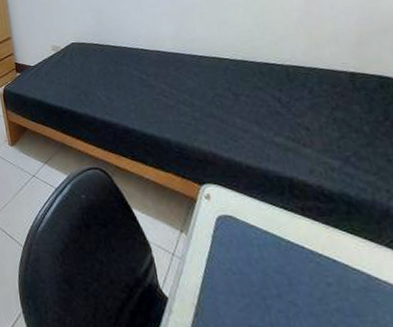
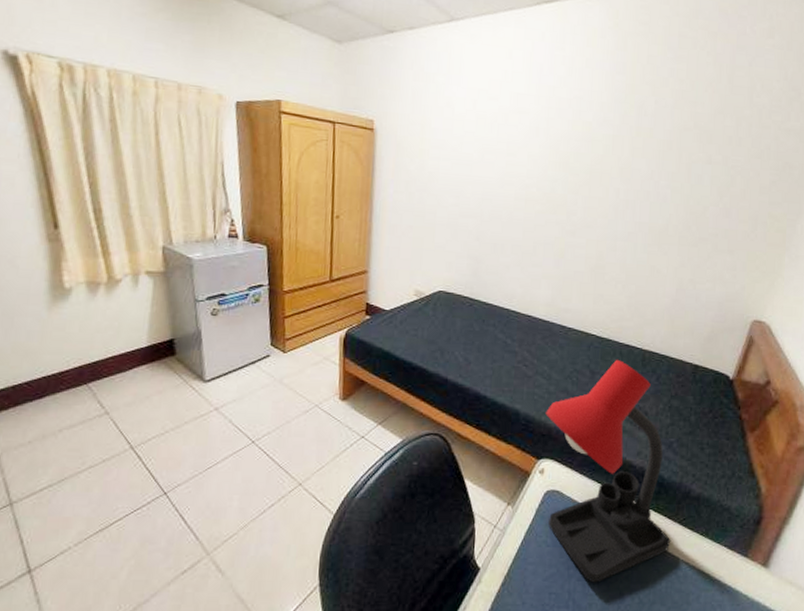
desk lamp: none [197,79,383,315] -> present [545,360,670,583]

